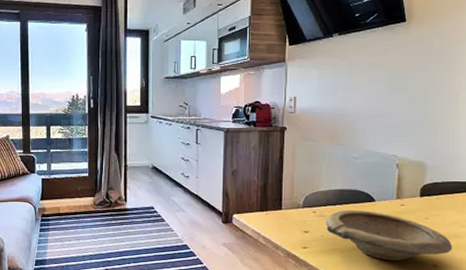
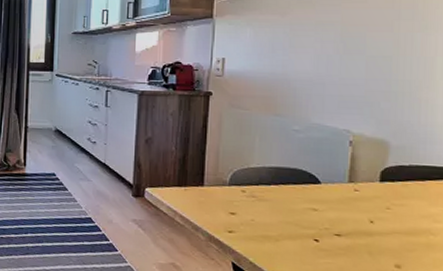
bowl: present [325,210,453,261] -> none [256,191,423,258]

